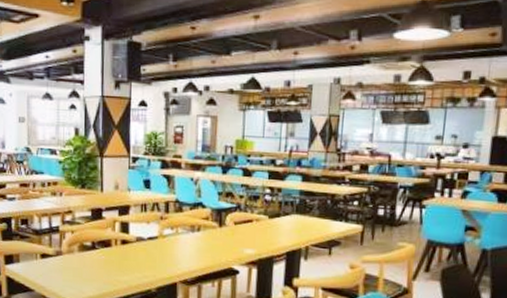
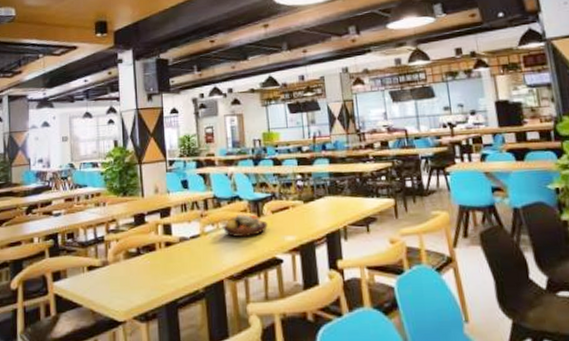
fruit bowl: none [182,222,228,245] -> present [223,214,268,237]

